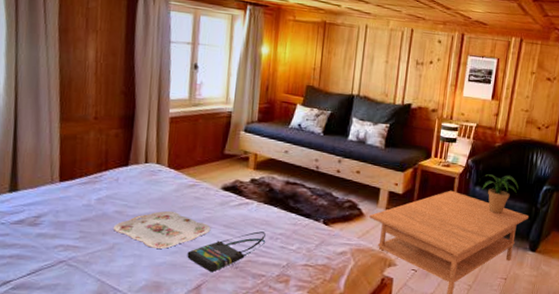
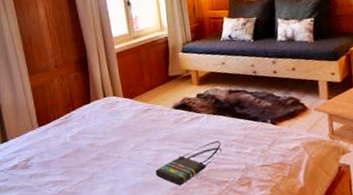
serving tray: present [113,210,211,249] -> none [88,135,172,172]

